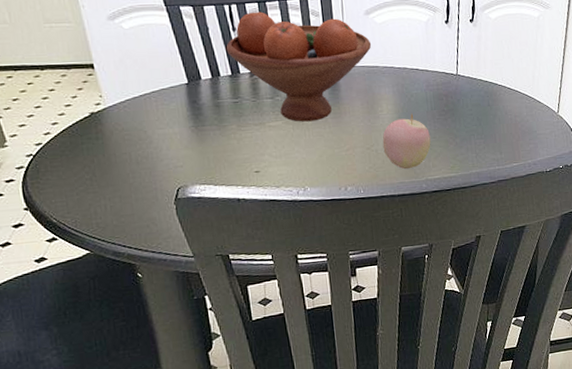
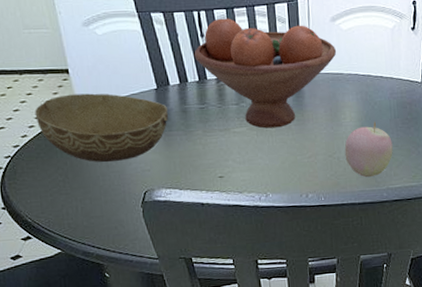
bowl: none [58,88,201,159] -> present [35,93,168,162]

